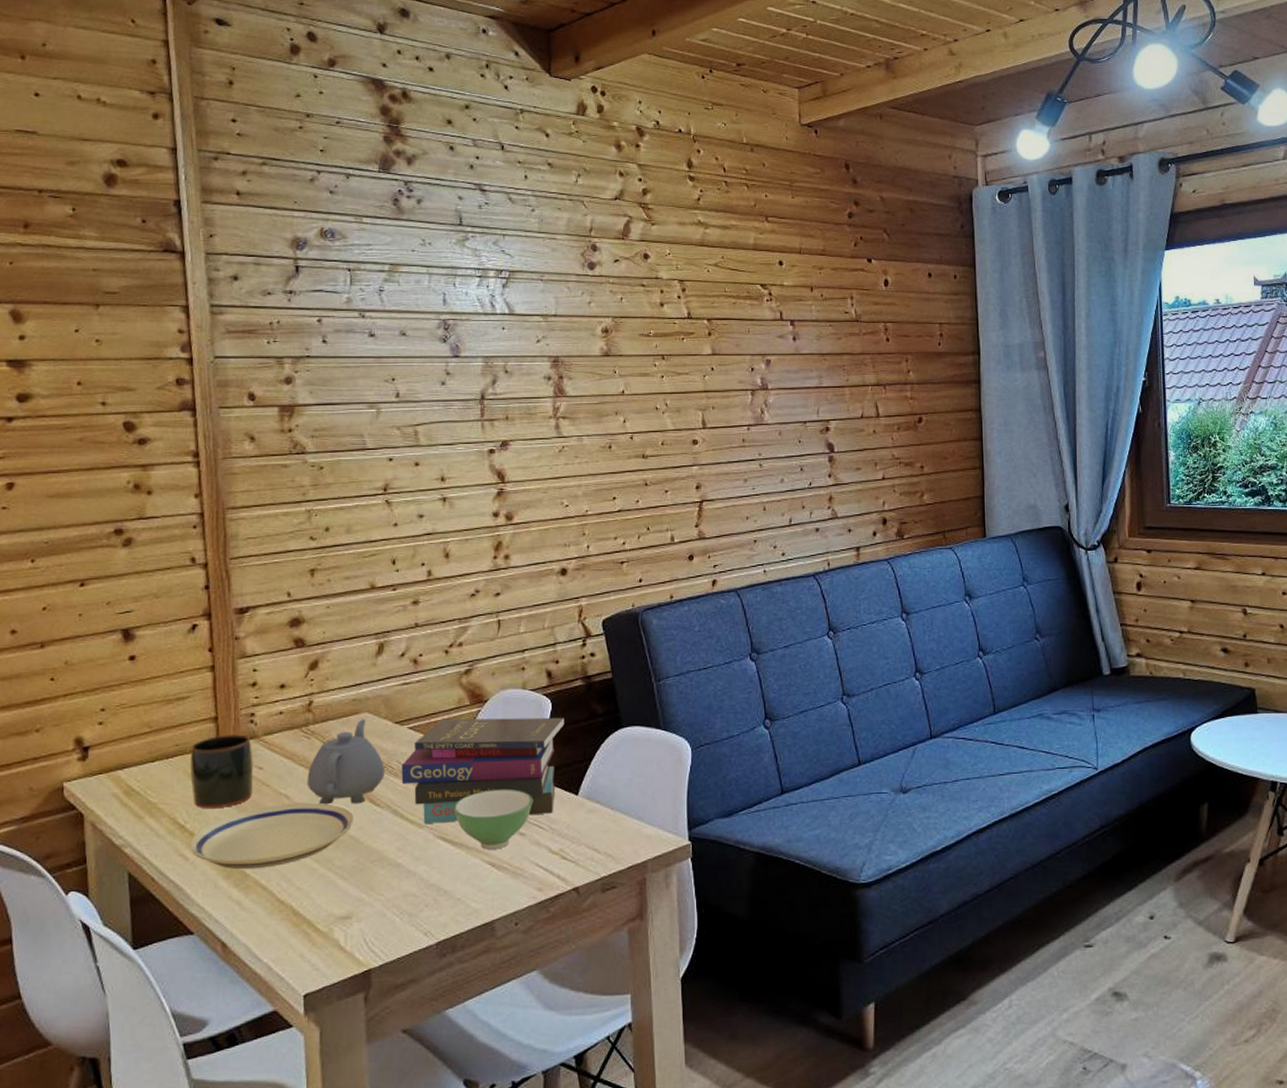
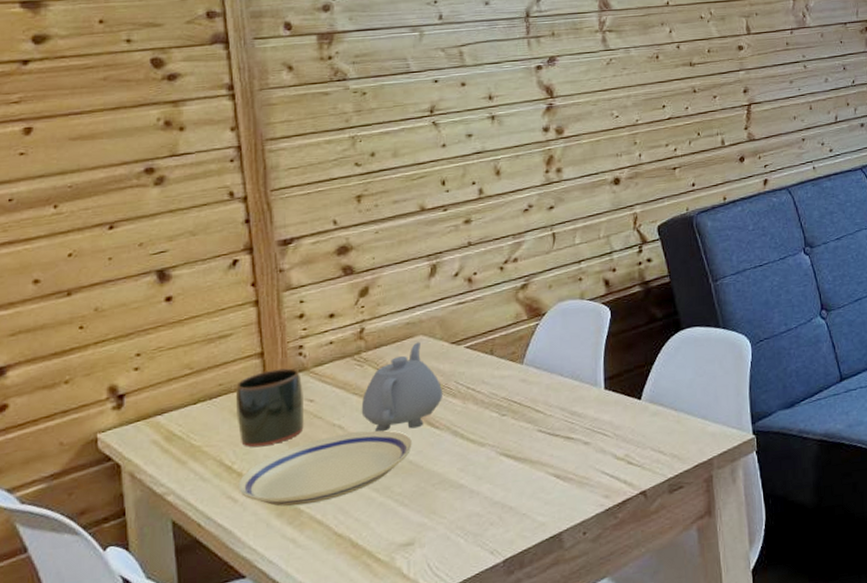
books: present [401,717,565,824] -> none [460,324,624,442]
bowl: present [453,789,533,850] -> none [515,399,597,462]

